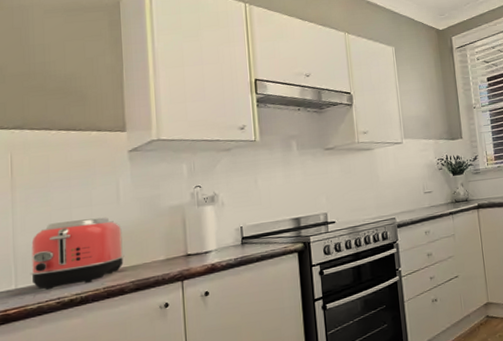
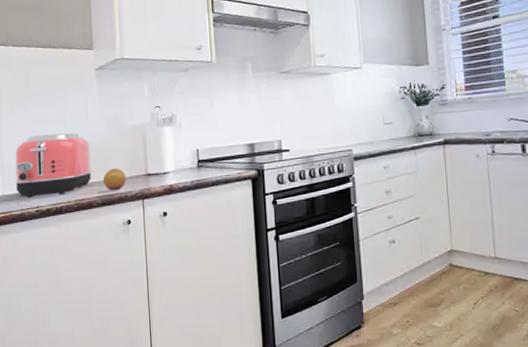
fruit: none [136,250,164,275] -> present [103,168,127,191]

